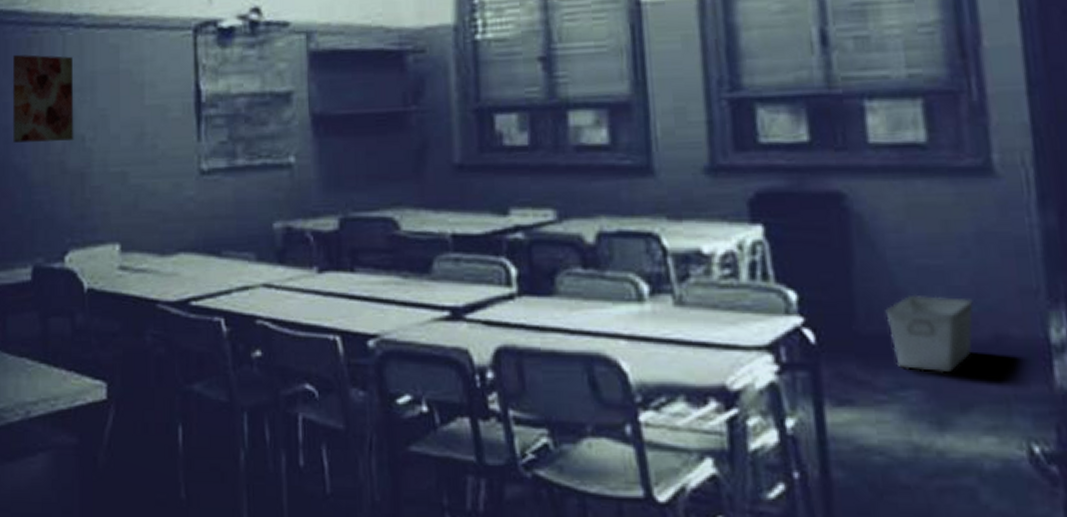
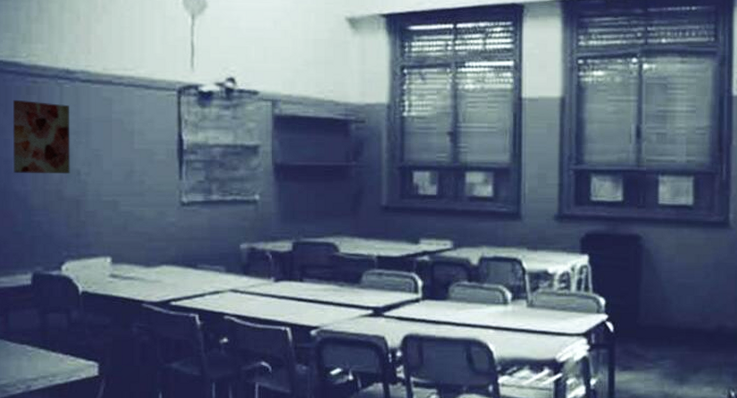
storage bin: present [885,294,974,373] -> none [657,301,708,349]

